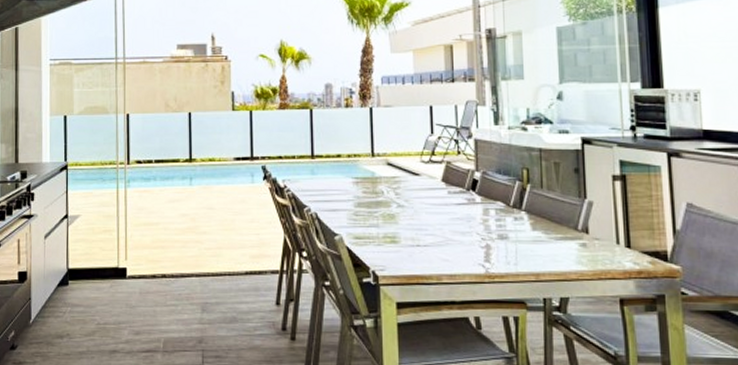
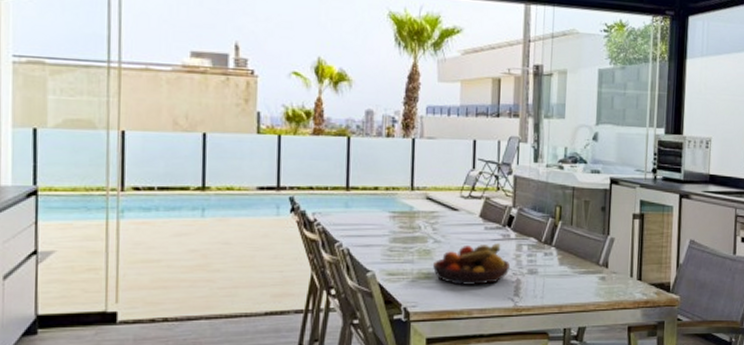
fruit bowl: none [398,208,477,251] -> present [433,243,509,286]

